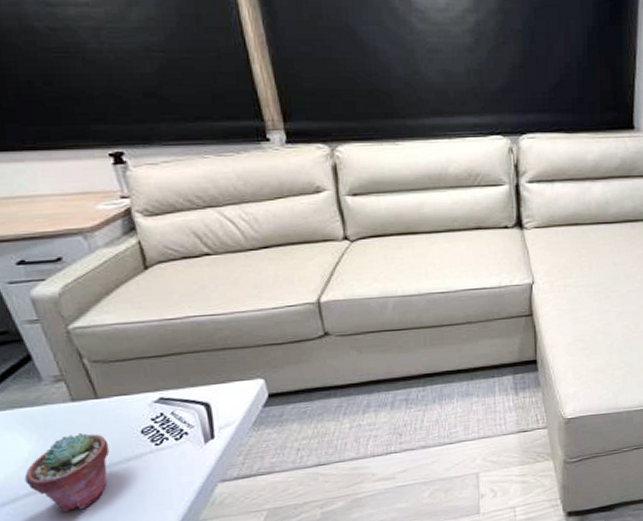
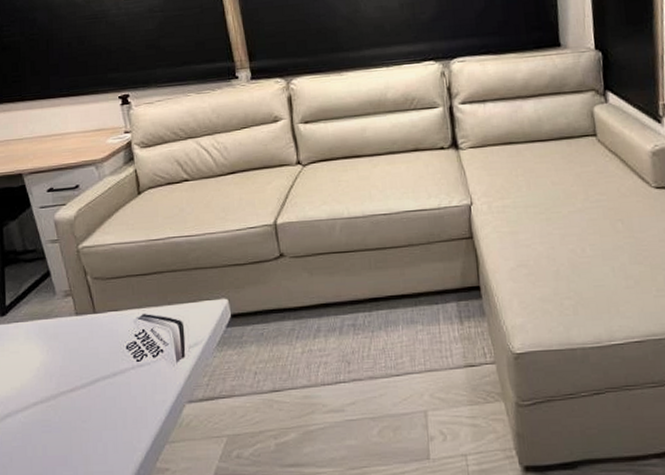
potted succulent: present [24,432,110,513] -> none [35,345,101,424]

